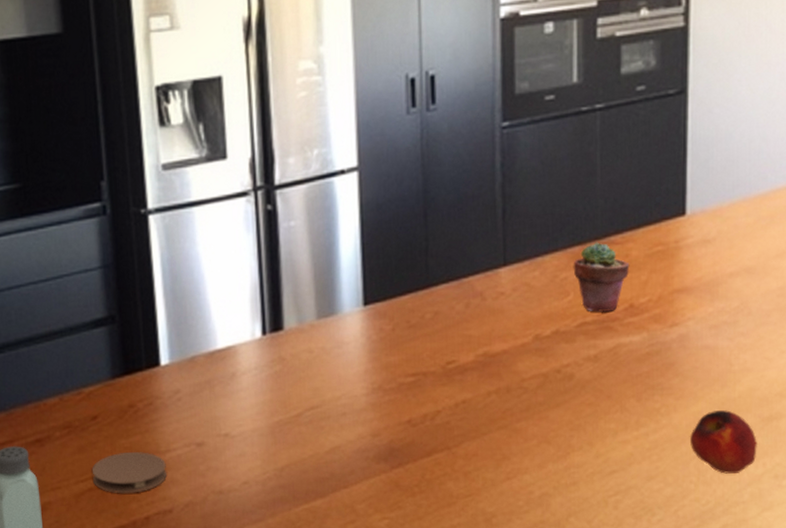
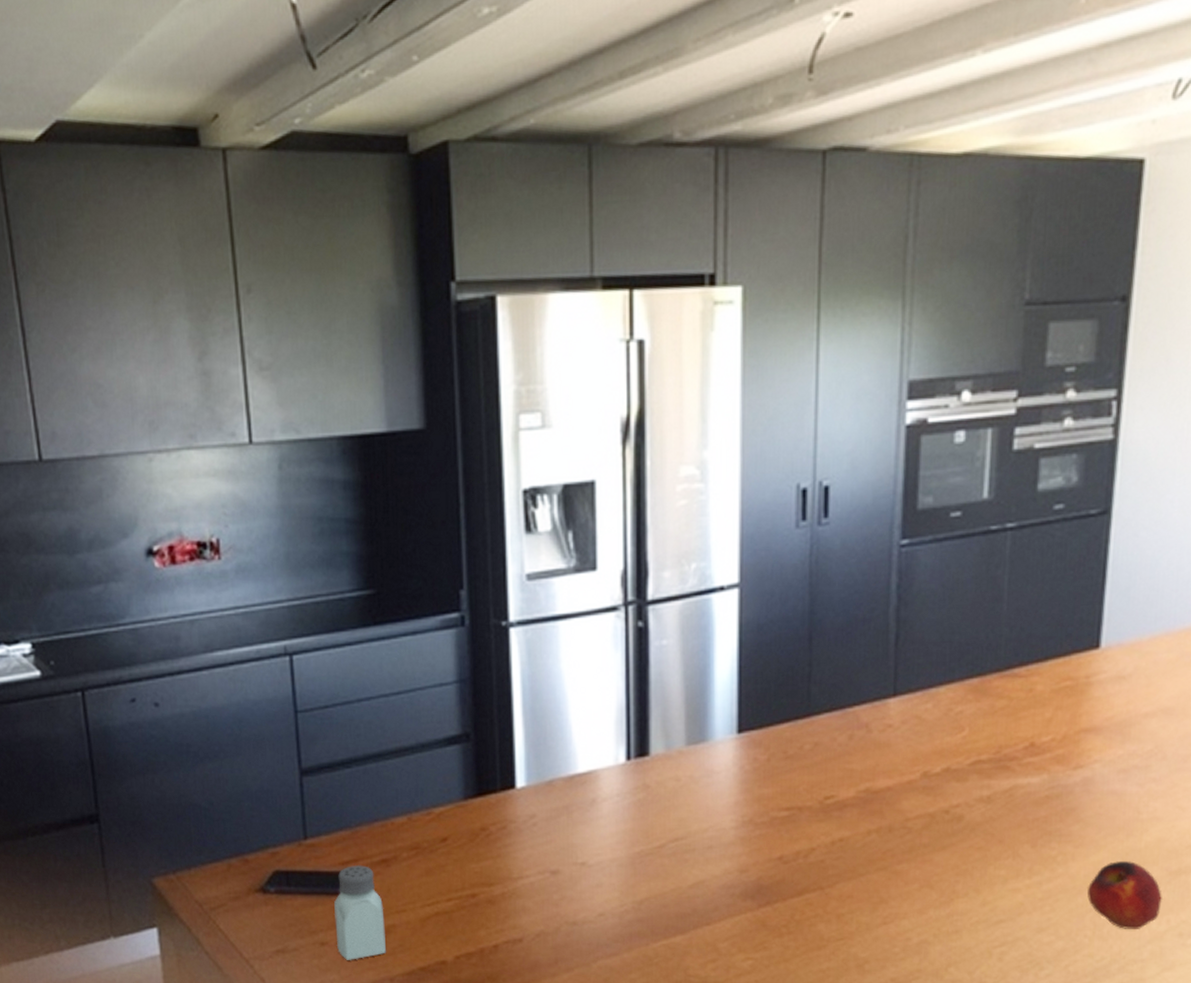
coaster: present [91,452,168,494] -> none [439,877,519,920]
potted succulent: present [573,242,630,312] -> none [970,674,1034,750]

